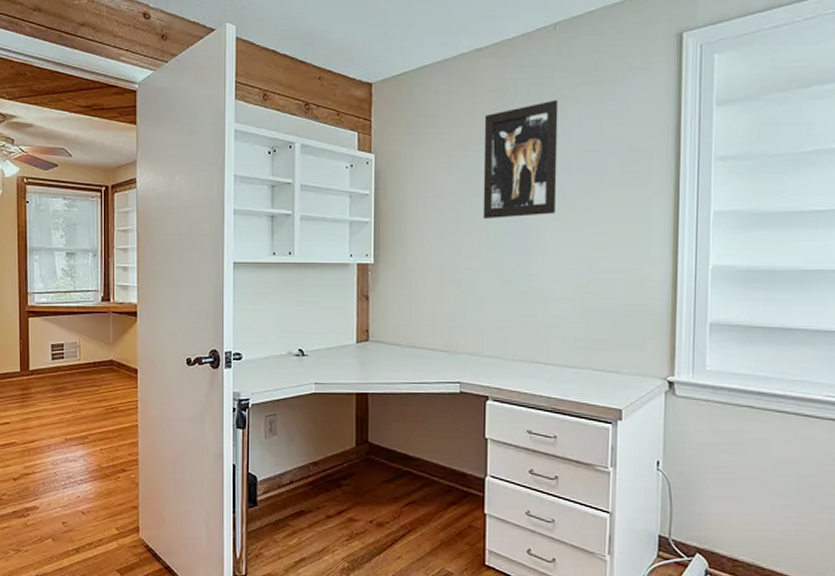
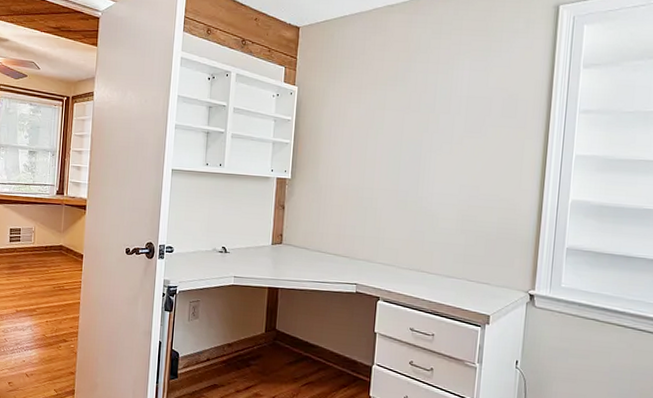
wall art: present [483,100,558,220] -> none [385,52,454,149]

